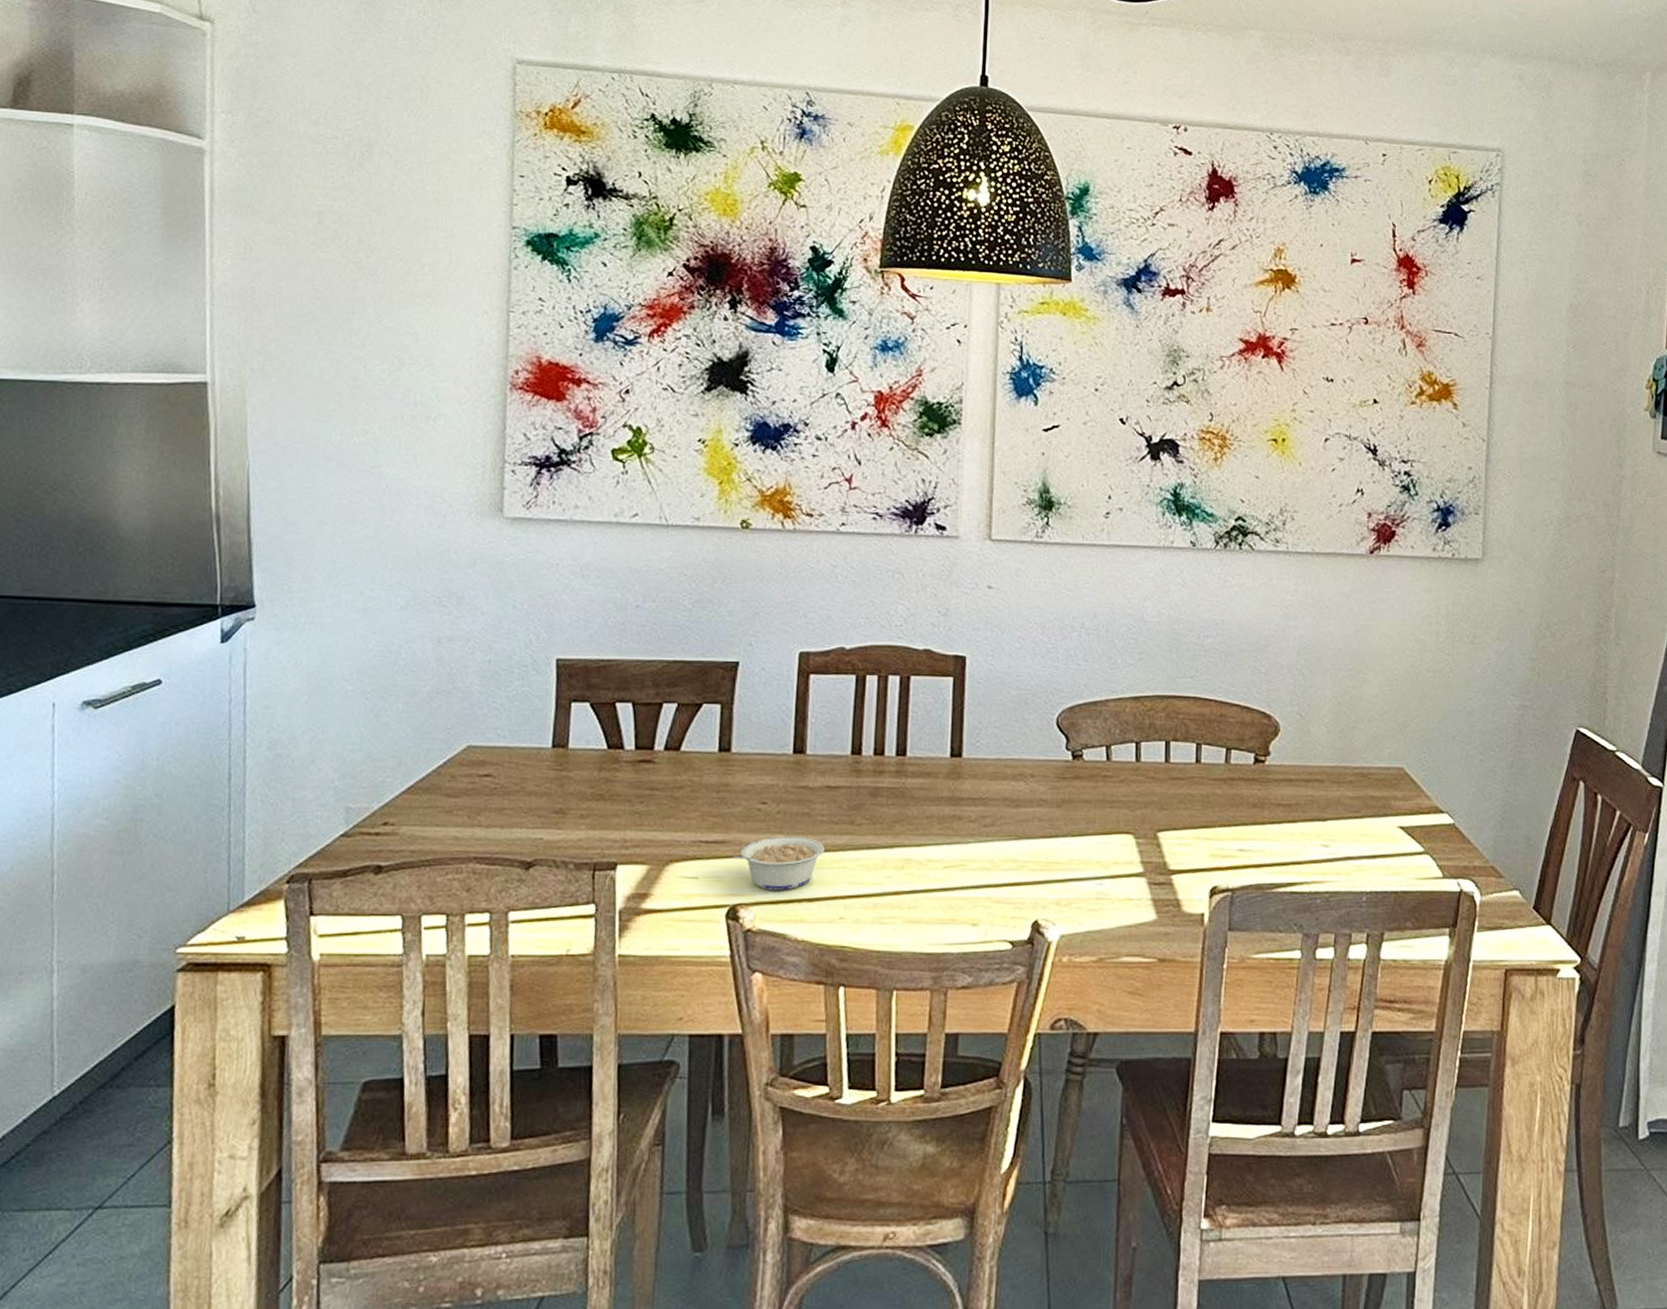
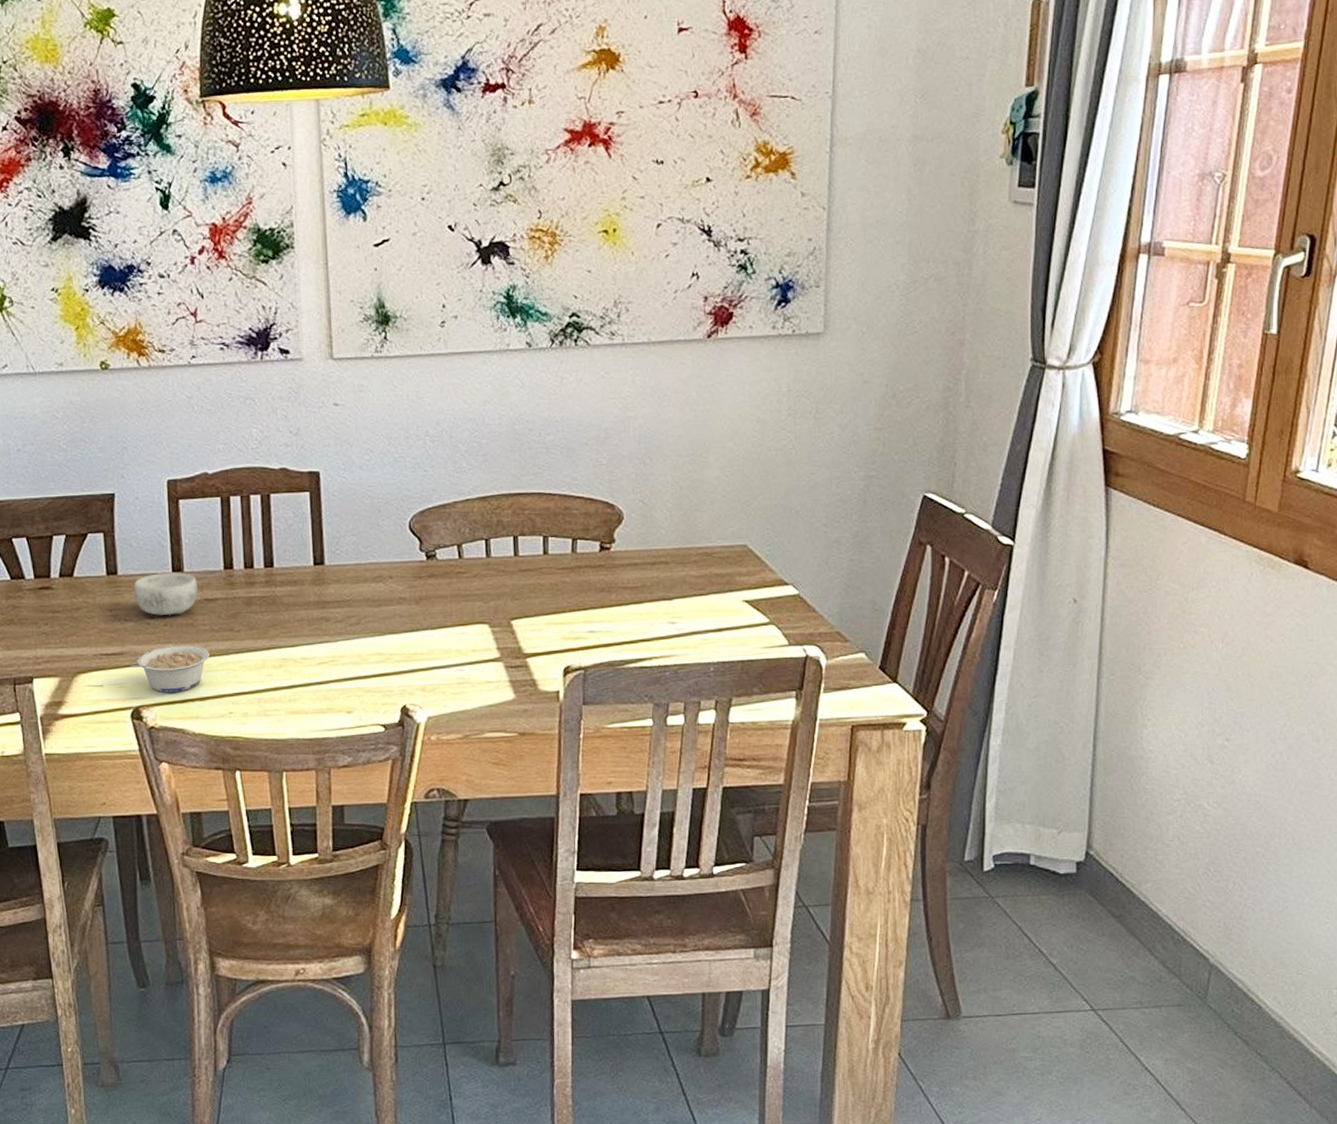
decorative bowl: none [747,753,820,803] -> present [133,572,198,616]

